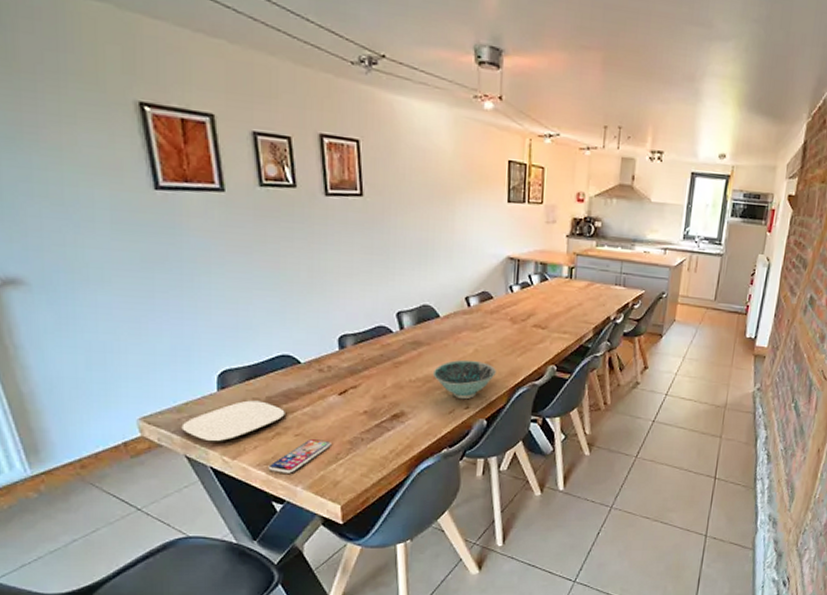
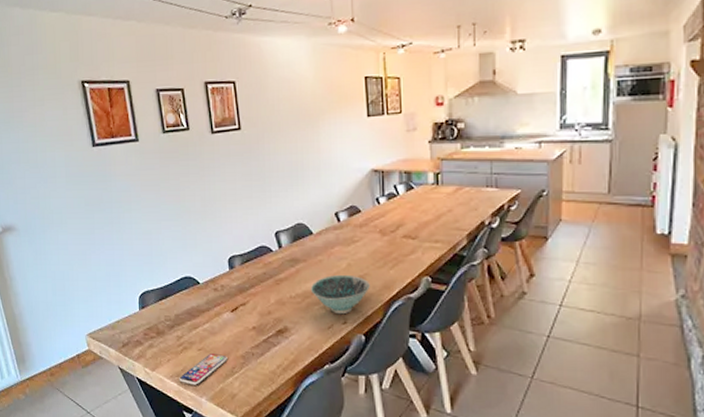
plate: present [181,400,285,442] -> none [115,318,190,355]

